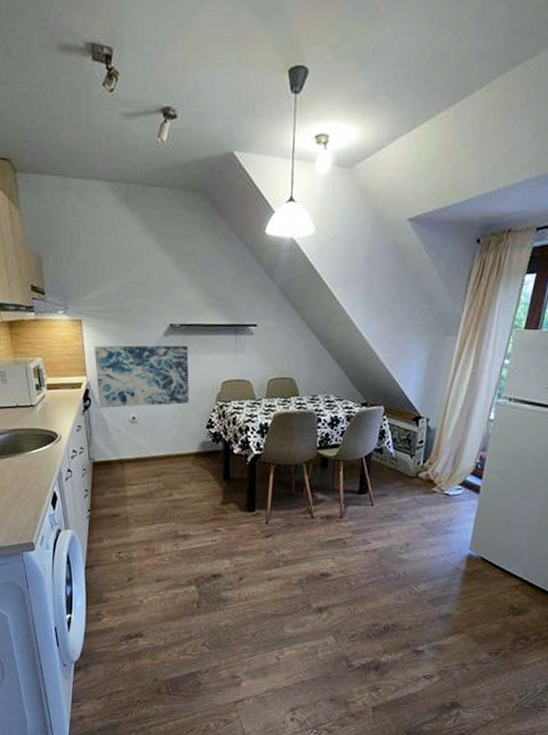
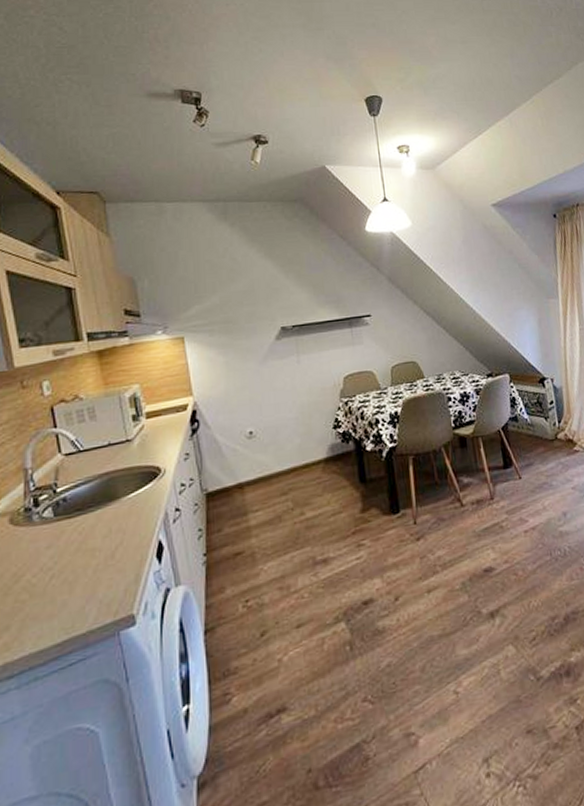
wall art: present [94,345,190,408] -> none [199,346,312,429]

